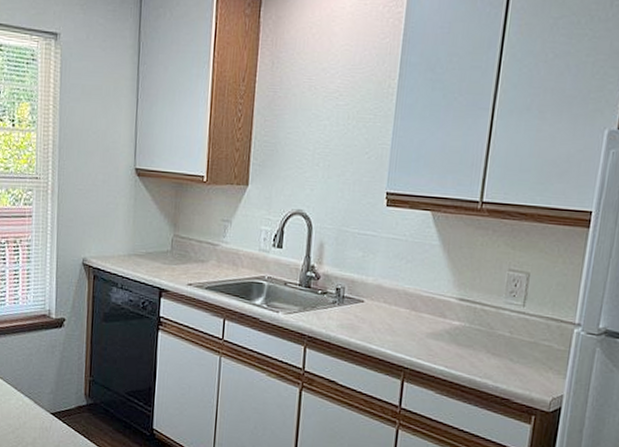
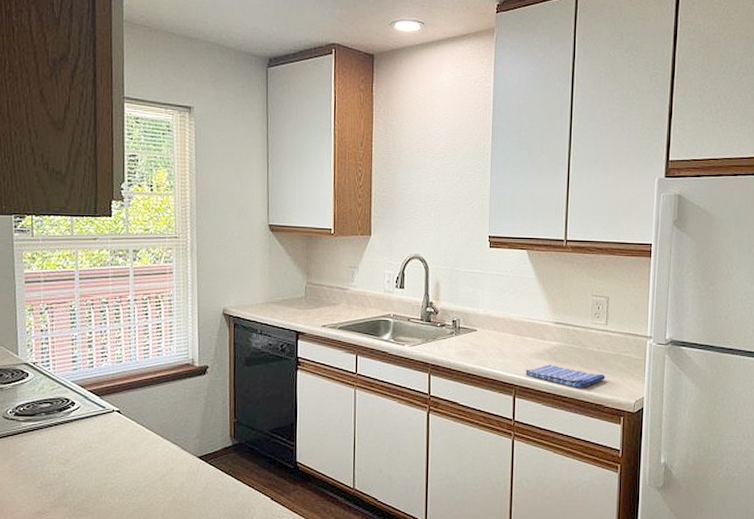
dish towel: none [418,347,517,379] -> present [525,364,606,389]

